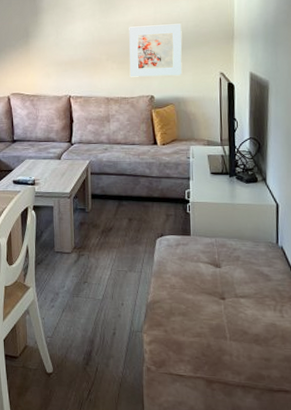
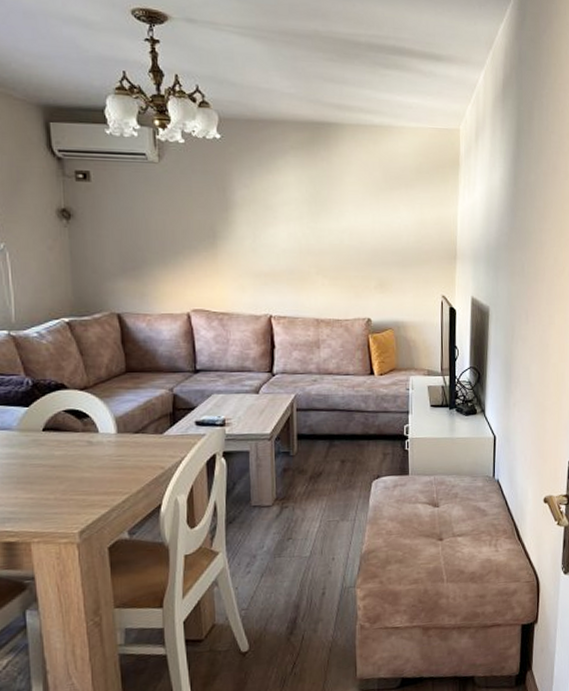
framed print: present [129,23,183,77] -> none [343,236,403,297]

